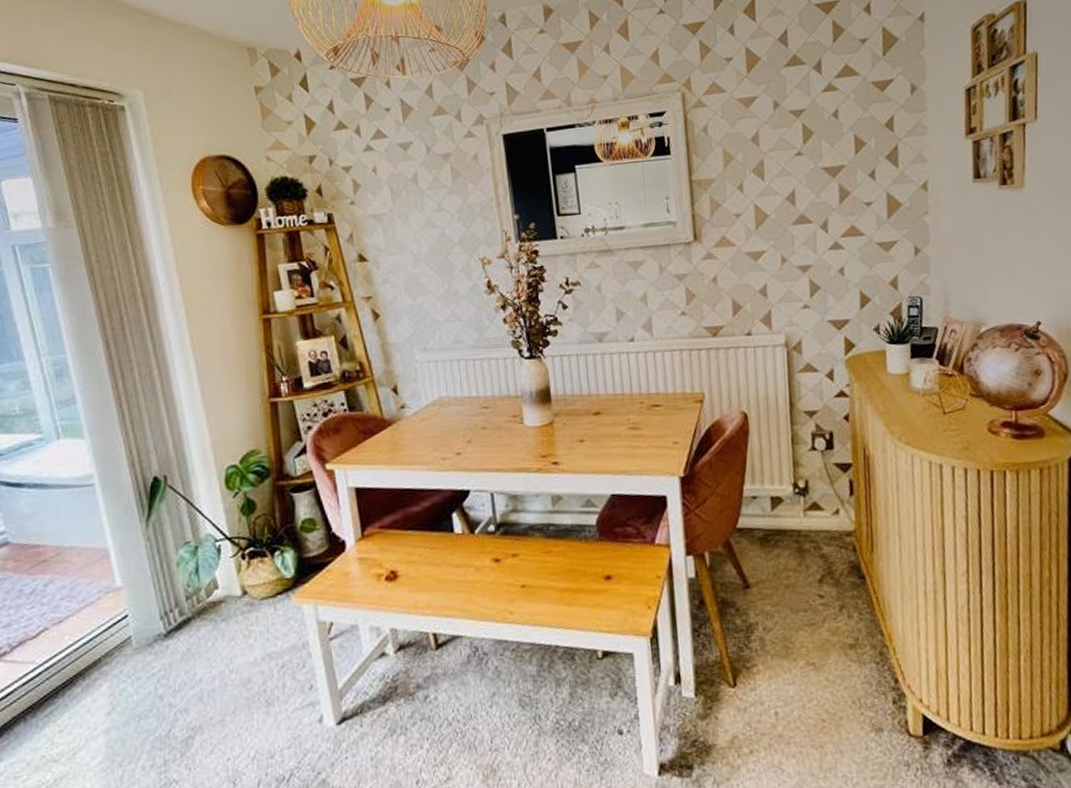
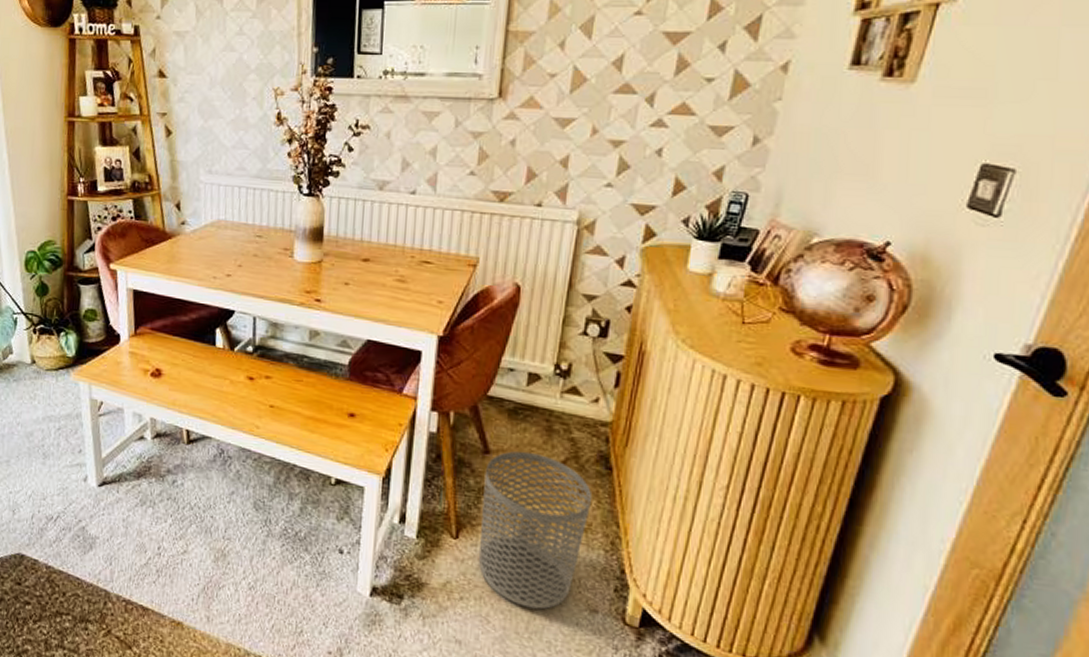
waste bin: none [749,577,854,744] -> present [479,451,593,610]

